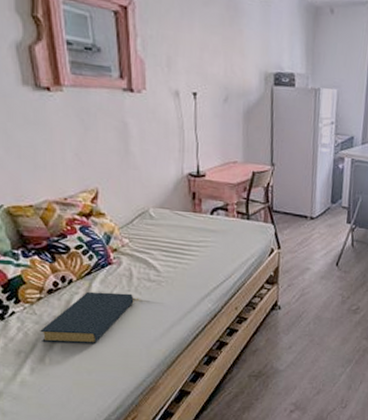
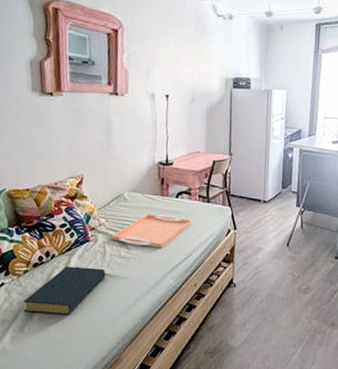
serving tray: none [138,233,230,270] -> present [111,214,192,248]

